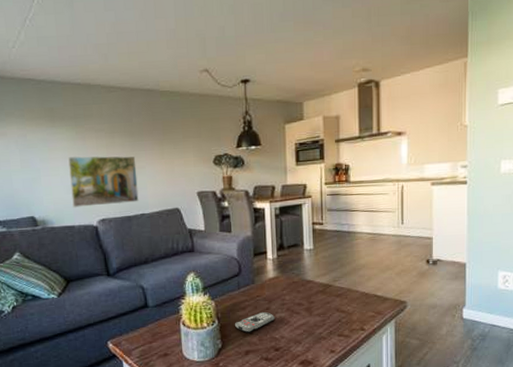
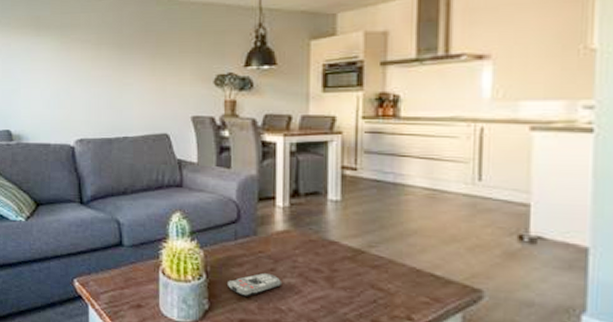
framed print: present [68,156,139,207] -> none [49,68,123,124]

